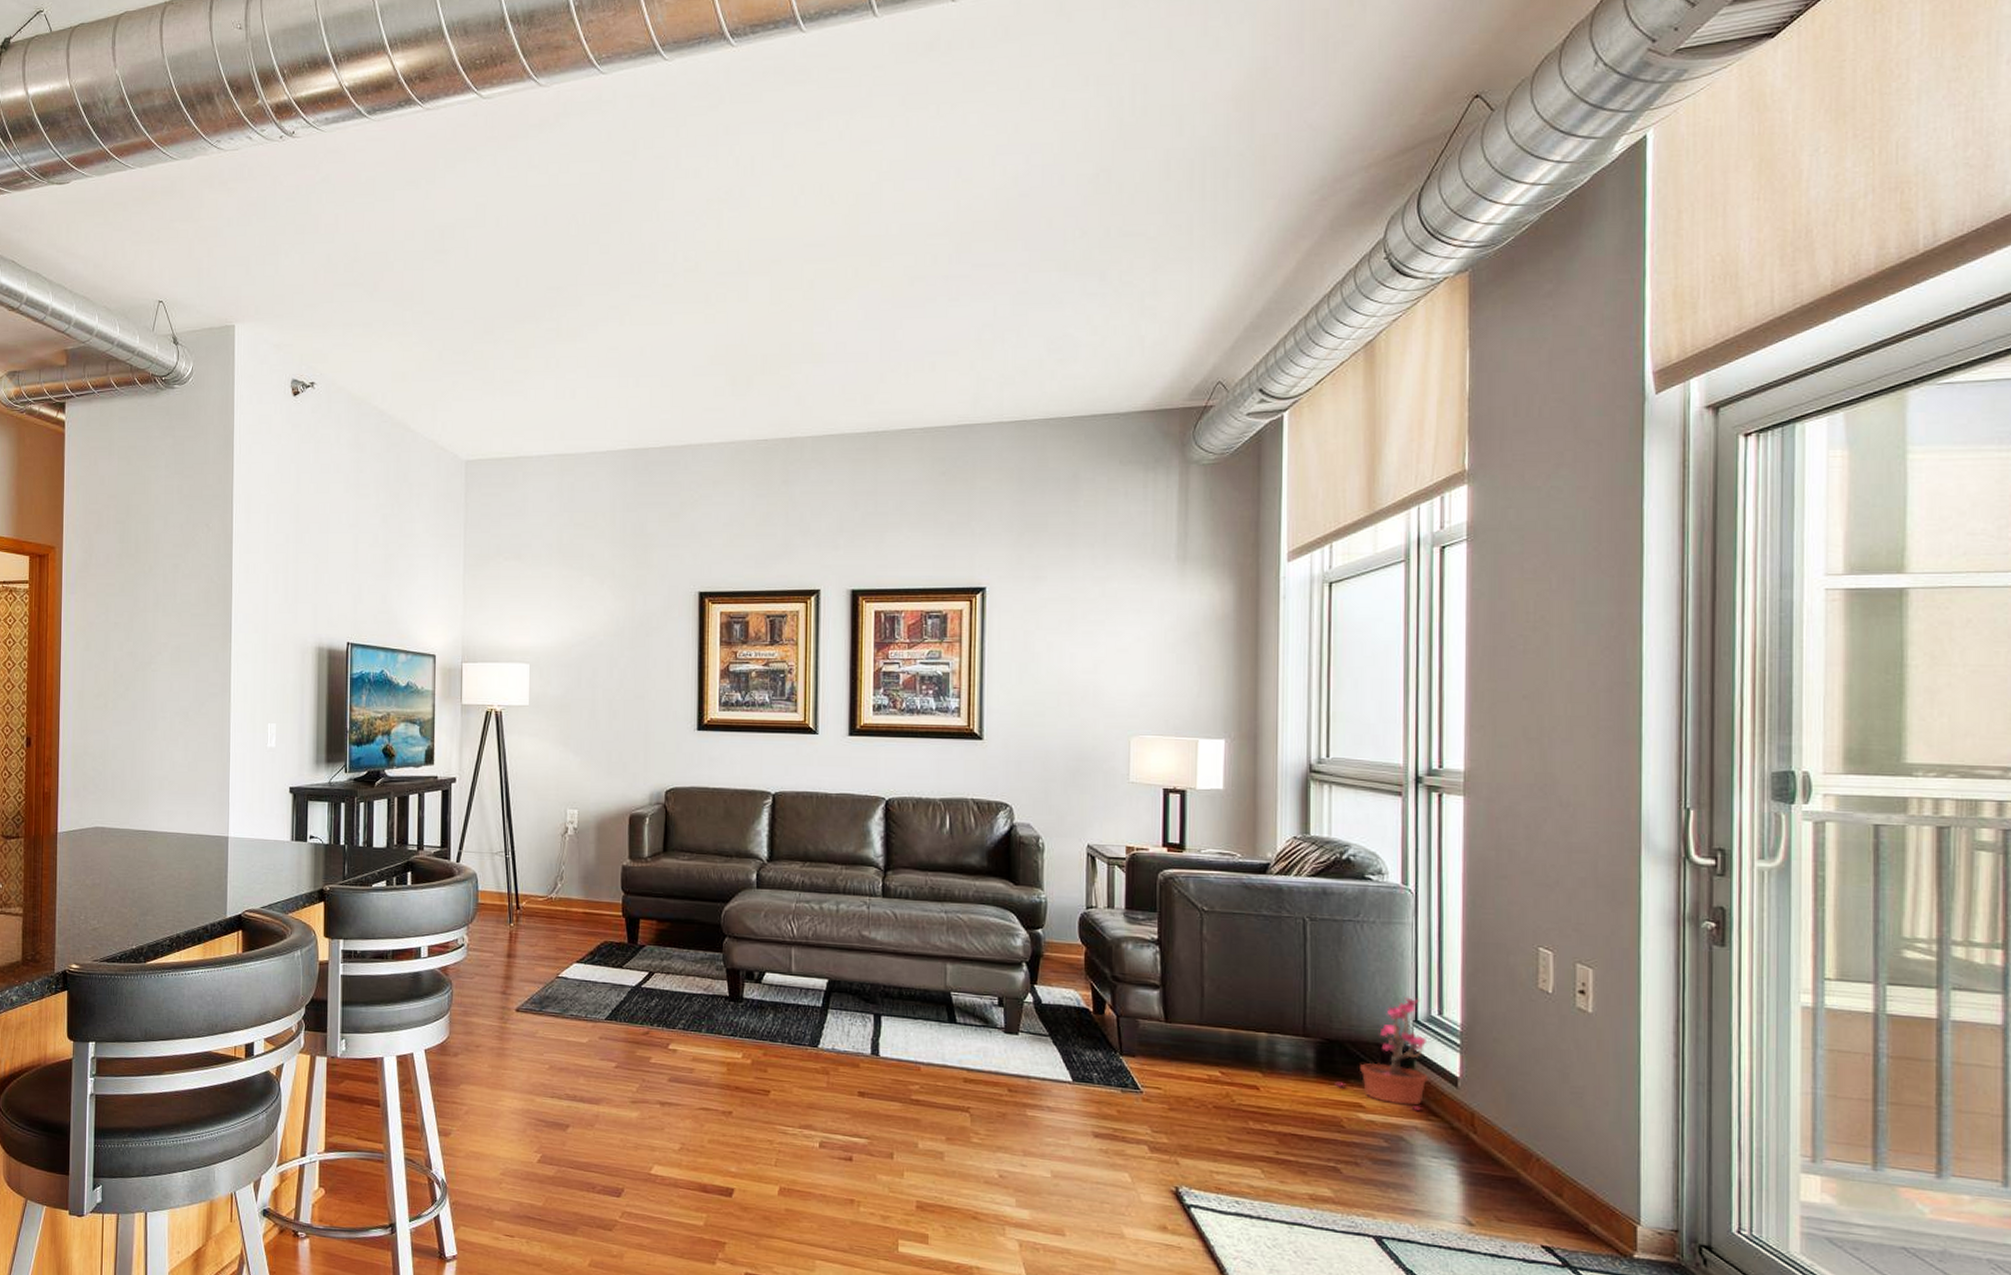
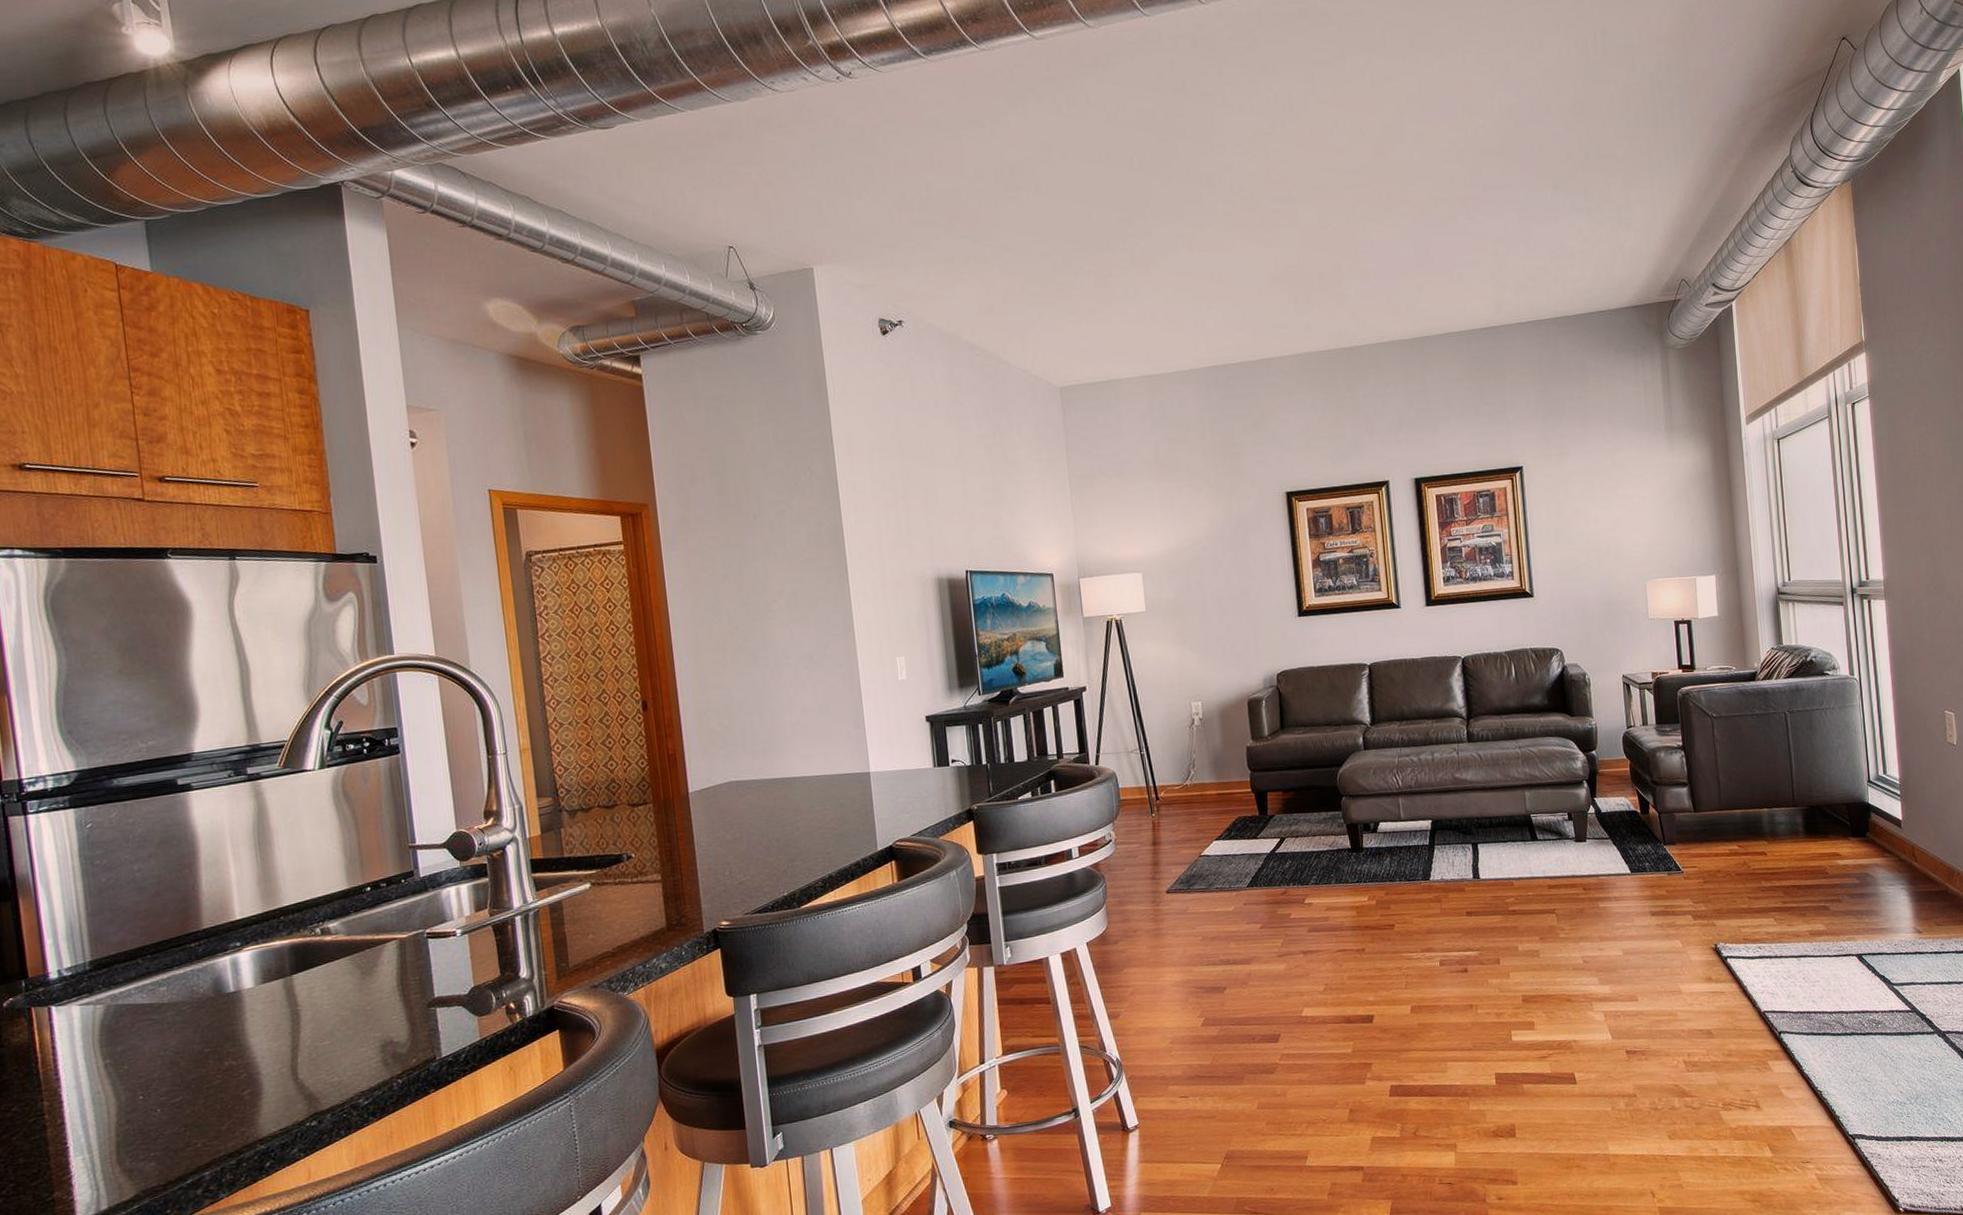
potted plant: present [1335,997,1429,1111] -> none [1819,763,1882,852]

